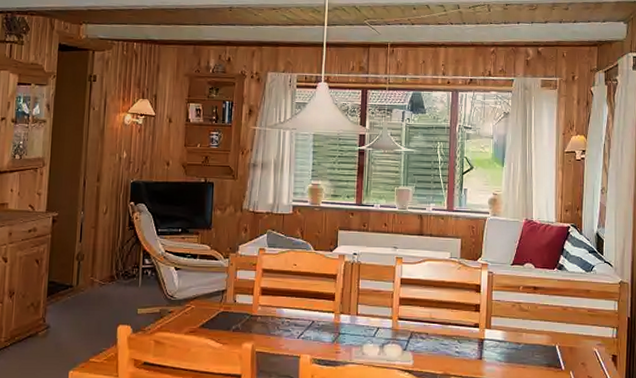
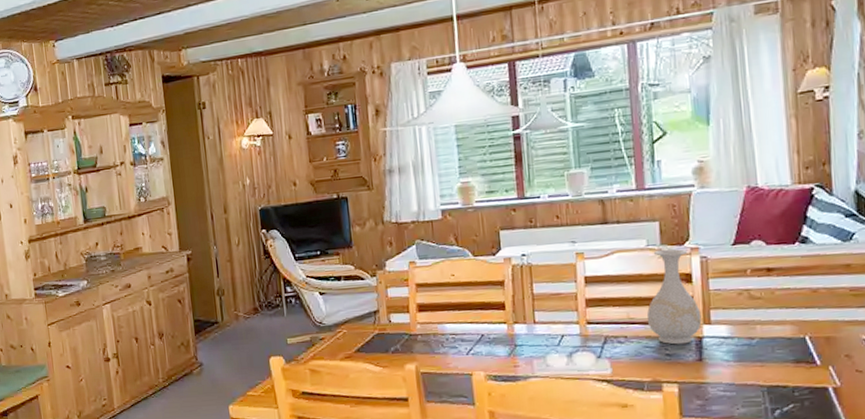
vase: none [444,262,485,344] -> present [647,248,702,345]

